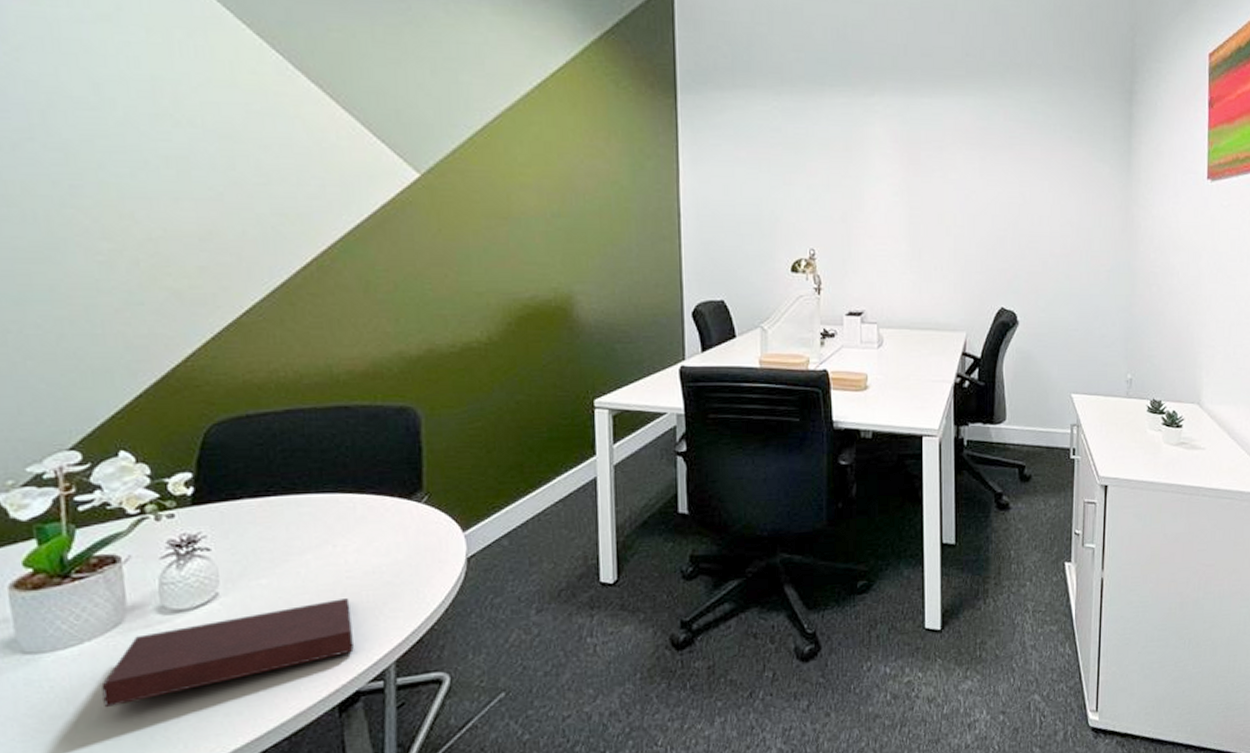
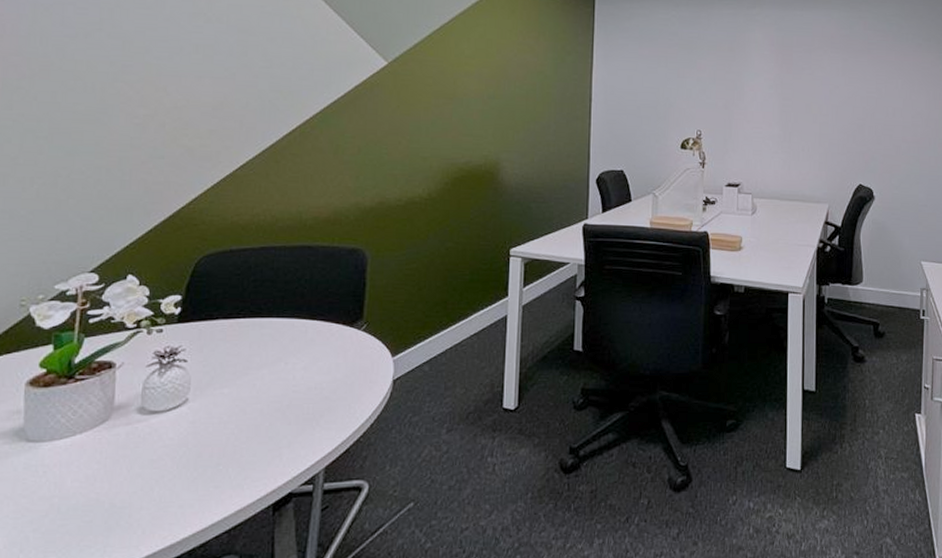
notebook: present [101,598,354,708] -> none [83,410,293,494]

